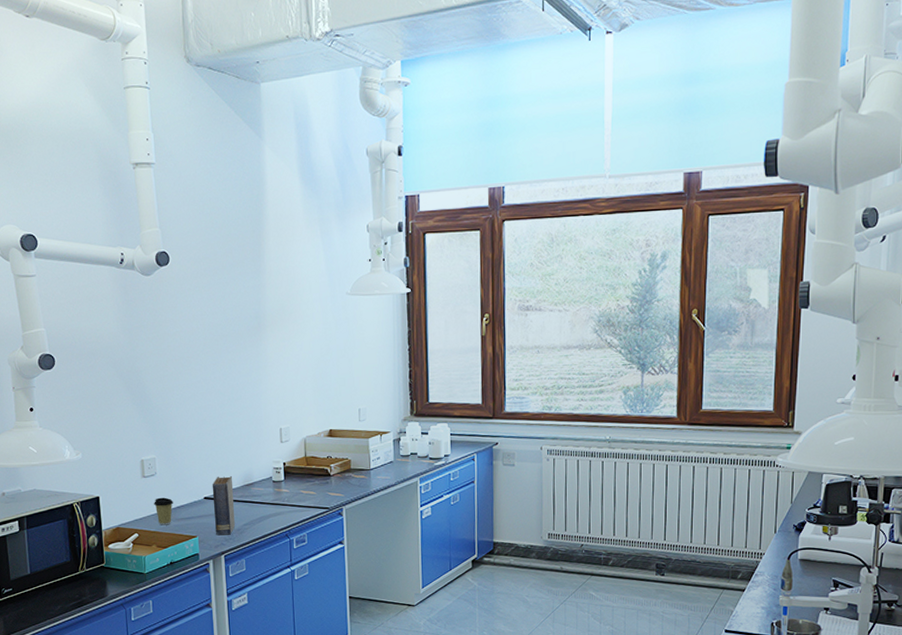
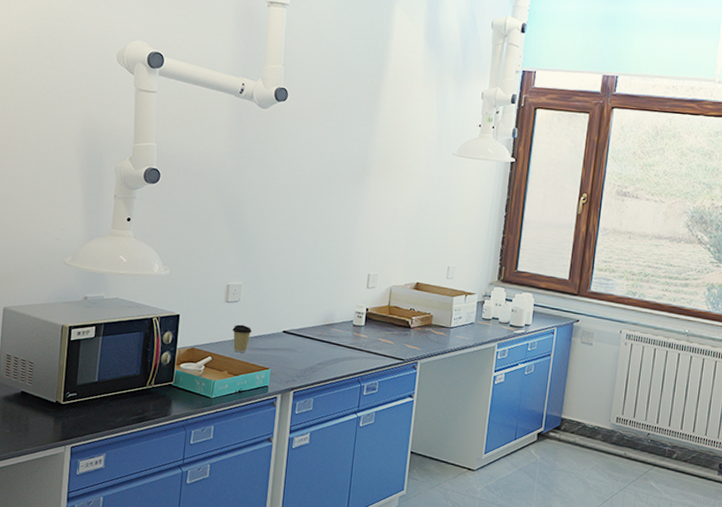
book: present [212,476,235,536] -> none [289,312,315,372]

